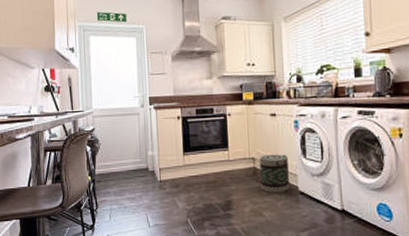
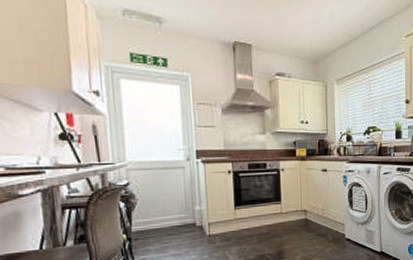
basket: present [259,154,289,193] -> none [311,206,338,241]

